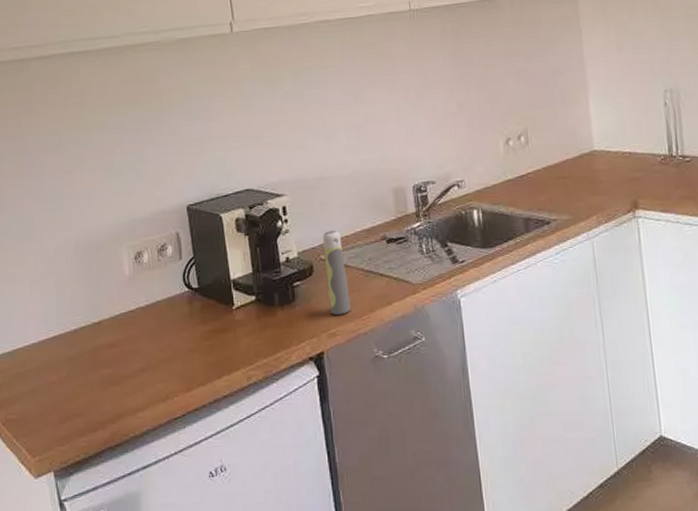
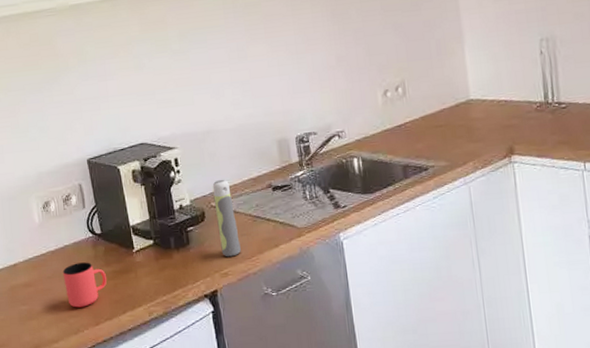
cup: none [153,320,202,372] -> present [62,262,107,308]

